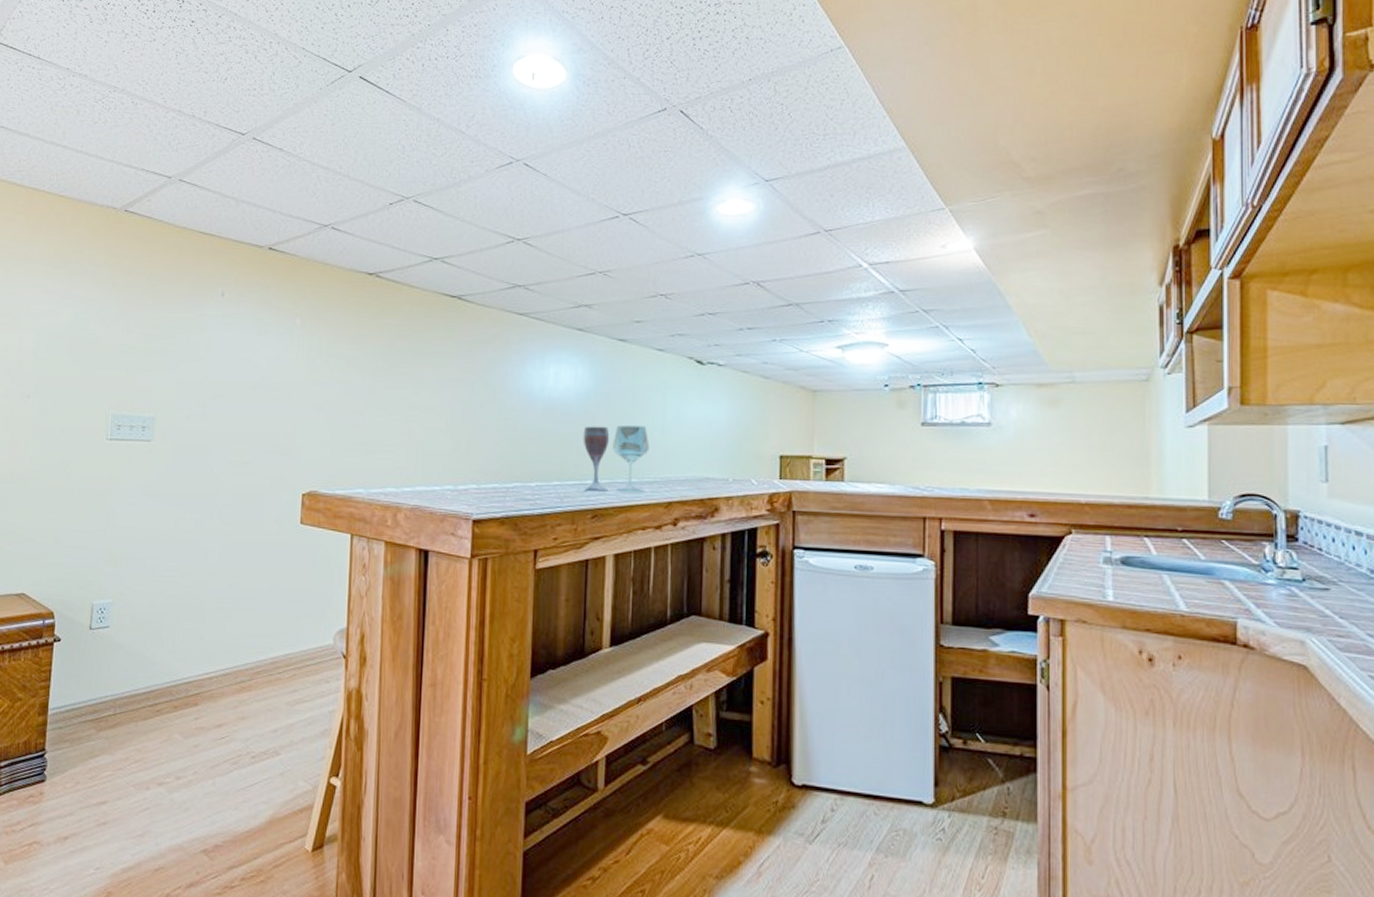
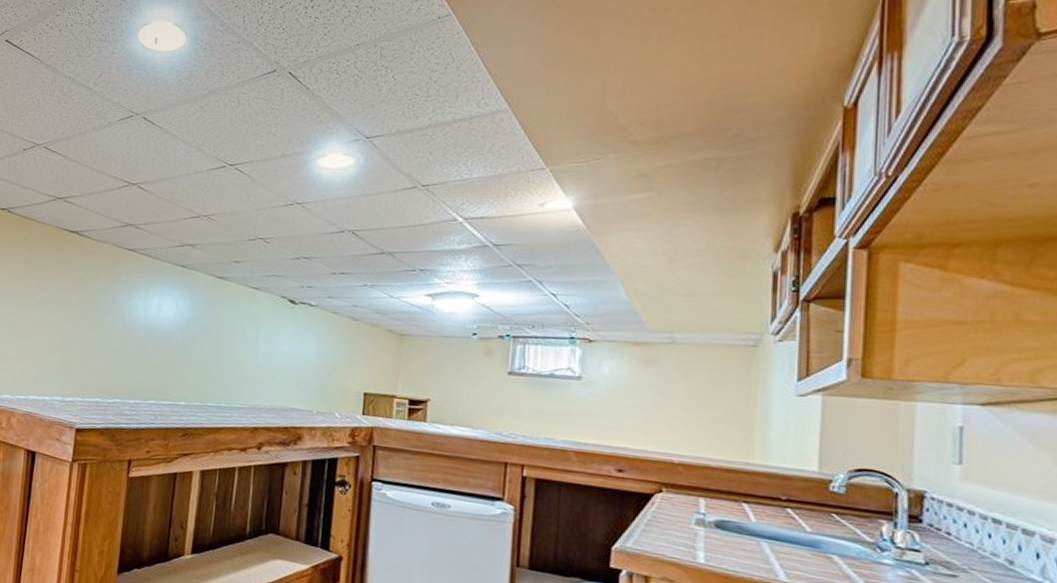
cup: present [583,426,610,493] -> none [177,353,204,414]
wine glass: present [612,425,650,493] -> none [205,354,240,417]

